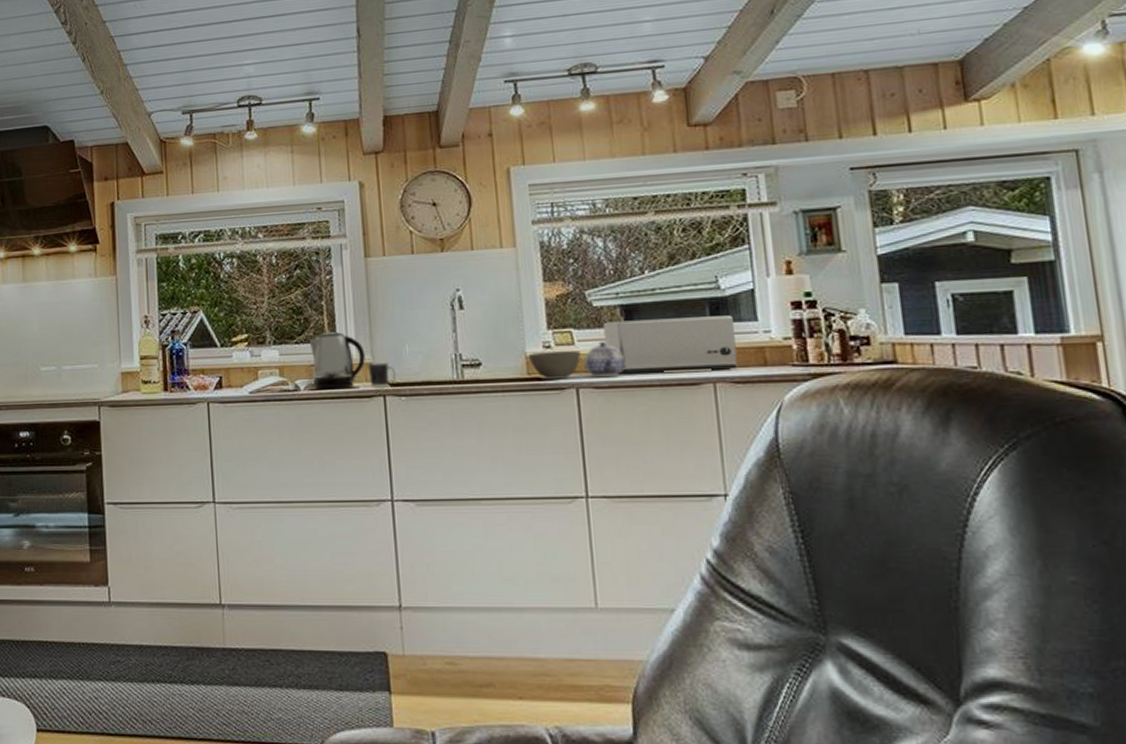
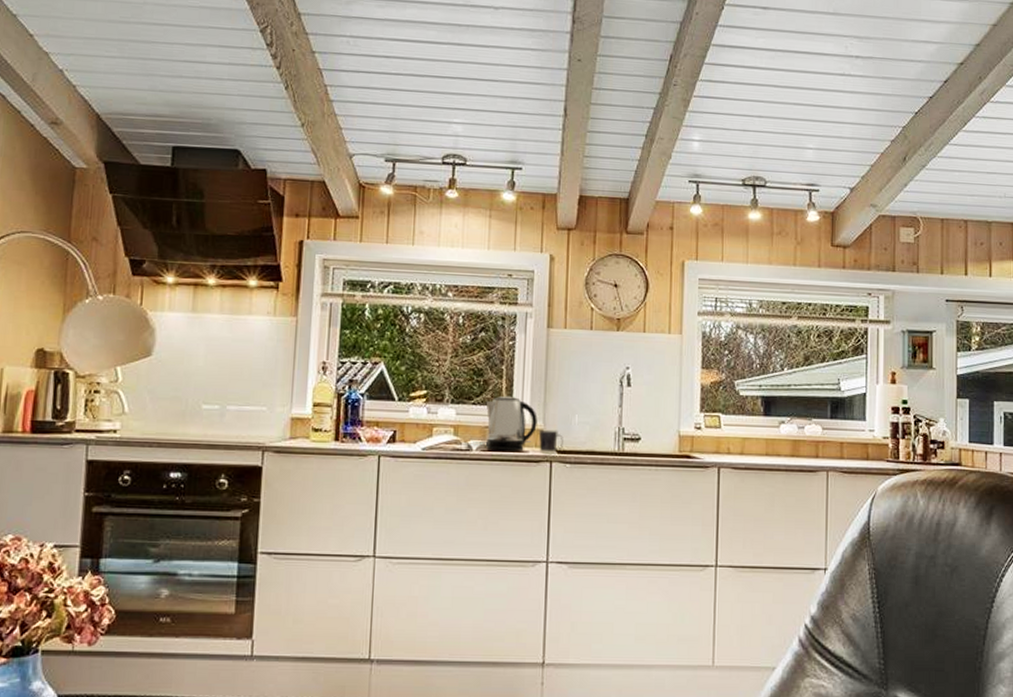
bowl: present [527,351,581,380] -> none [681,432,725,459]
teapot: present [584,341,625,378] -> none [727,427,759,460]
toaster: present [603,315,738,375] -> none [746,410,847,461]

